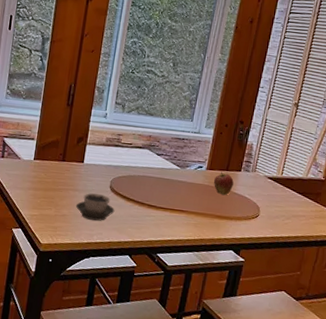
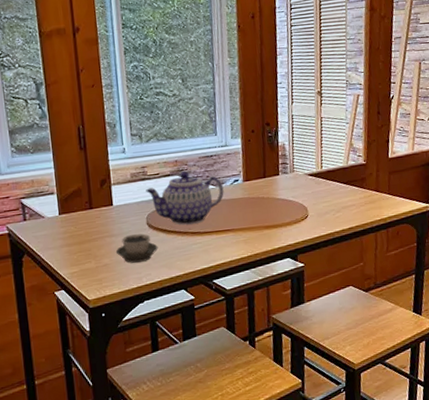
teapot: none [116,147,188,198] -> present [146,171,224,225]
fruit: present [213,171,234,196] -> none [253,180,275,204]

